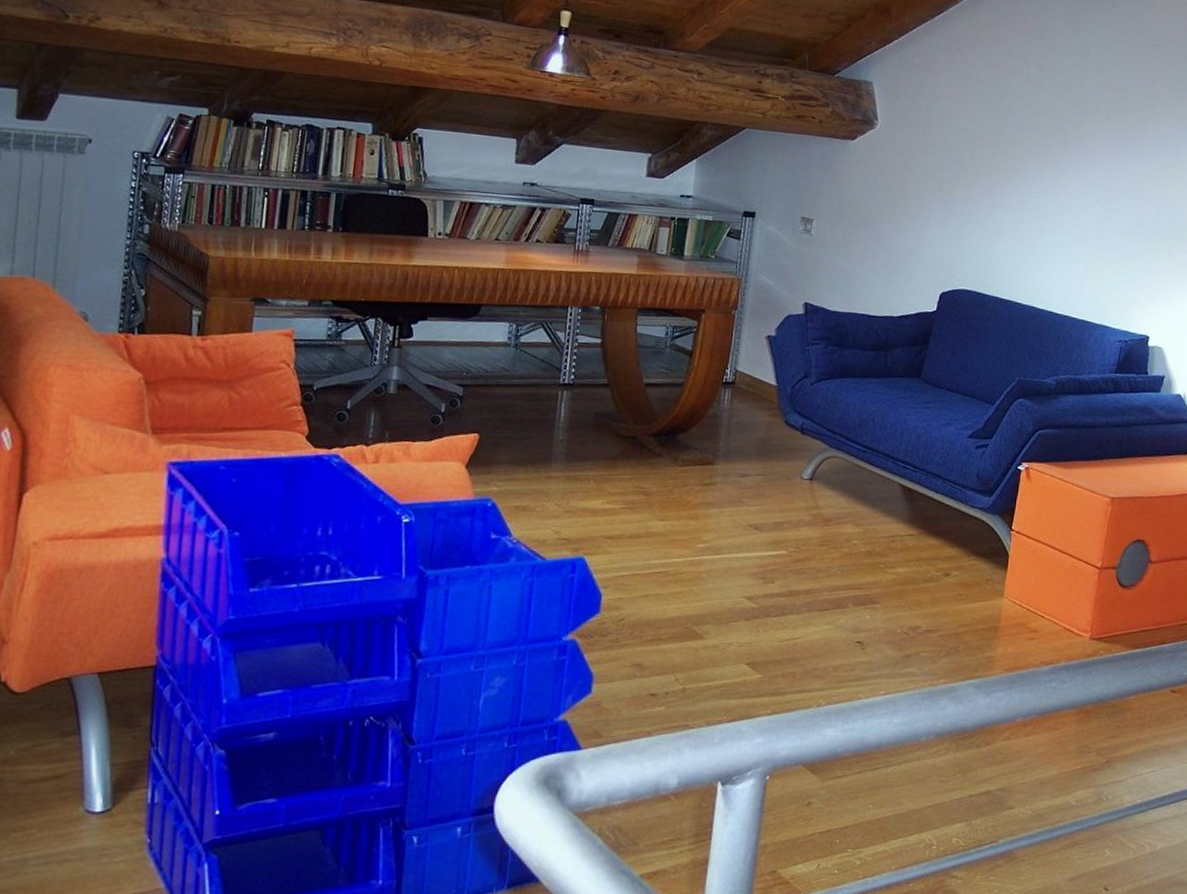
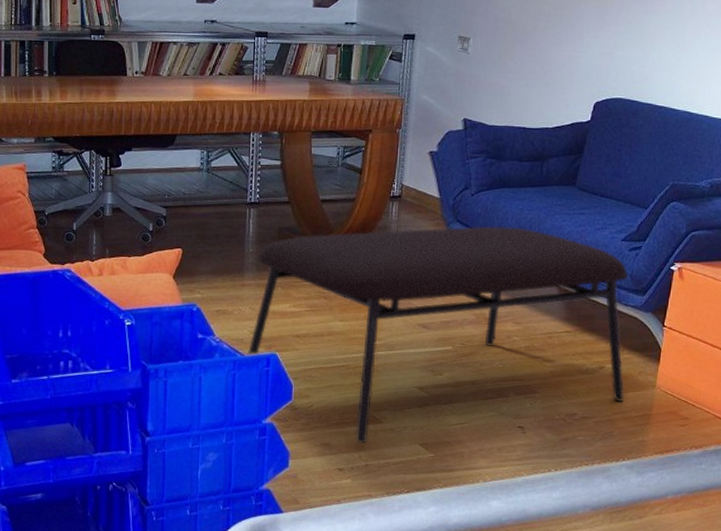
coffee table: none [549,417,975,663] -> present [247,226,628,443]

